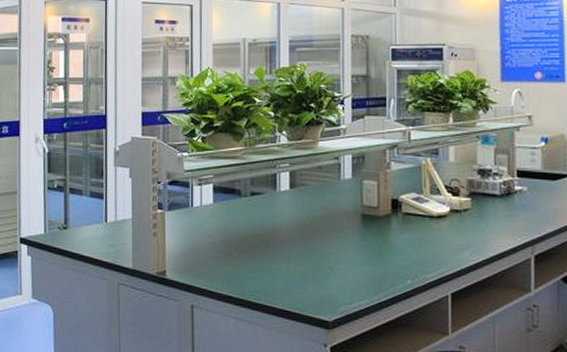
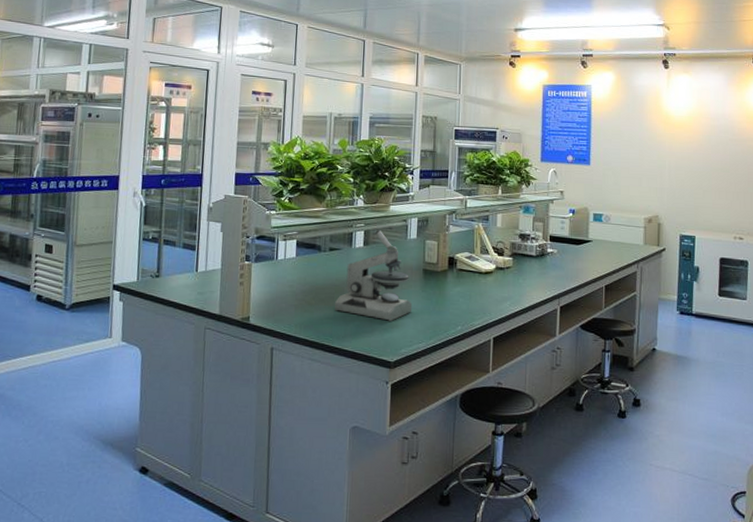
microscope: none [260,169,350,275] -> present [335,229,412,321]

